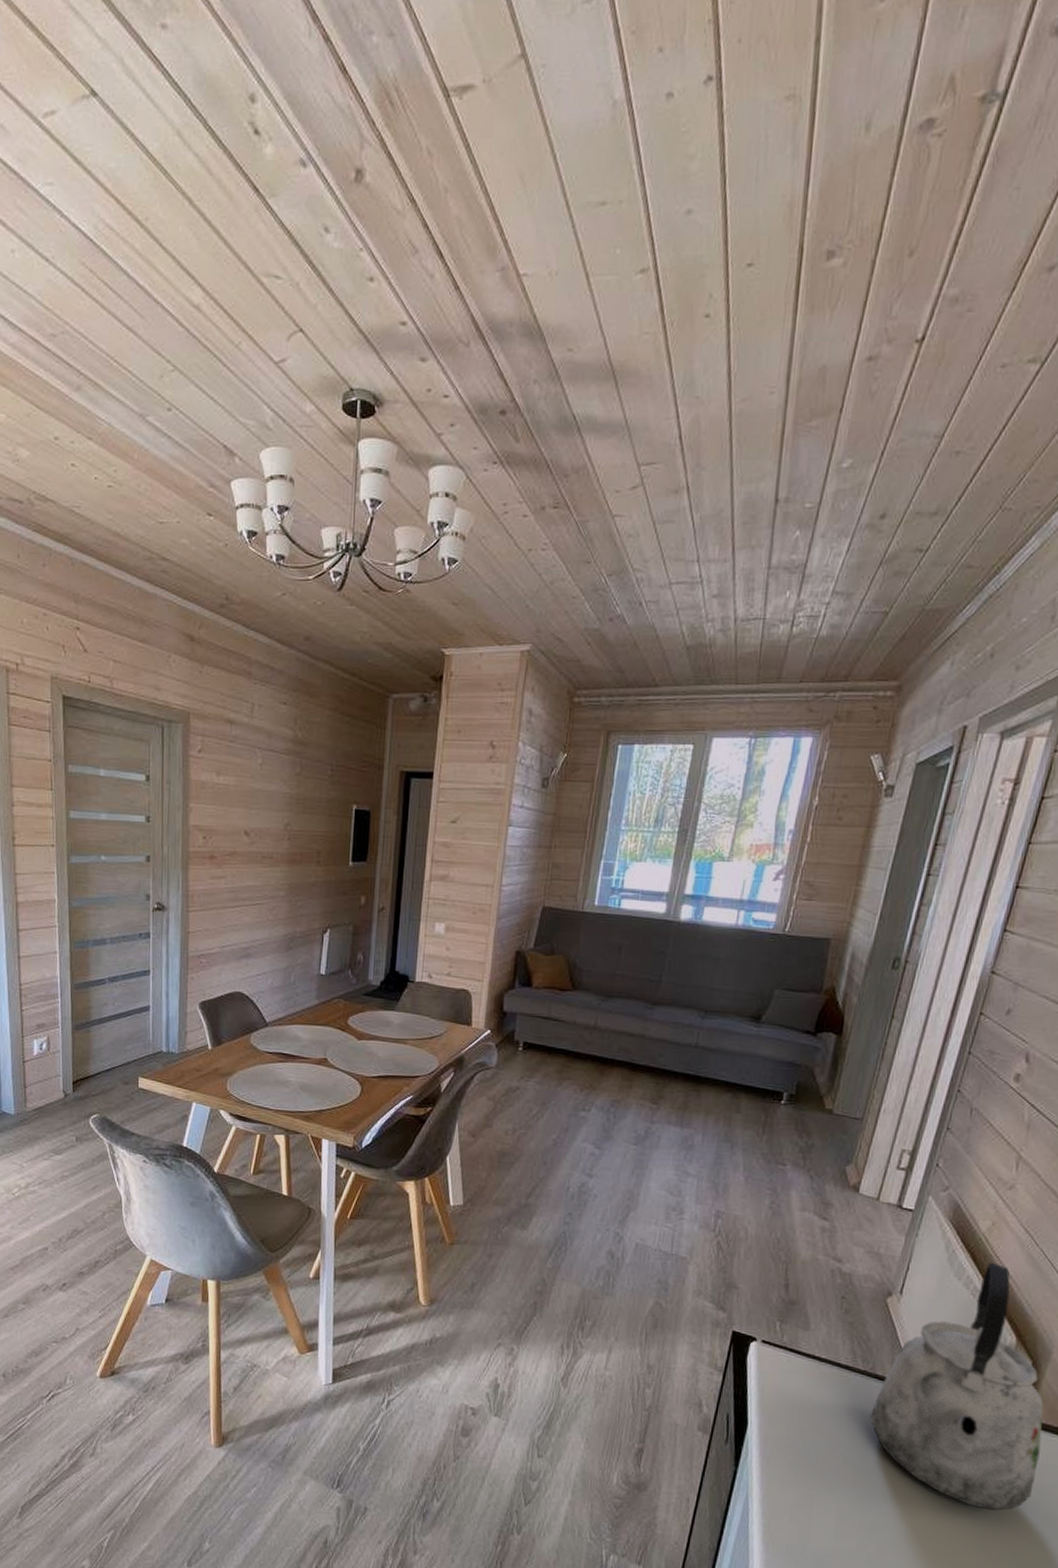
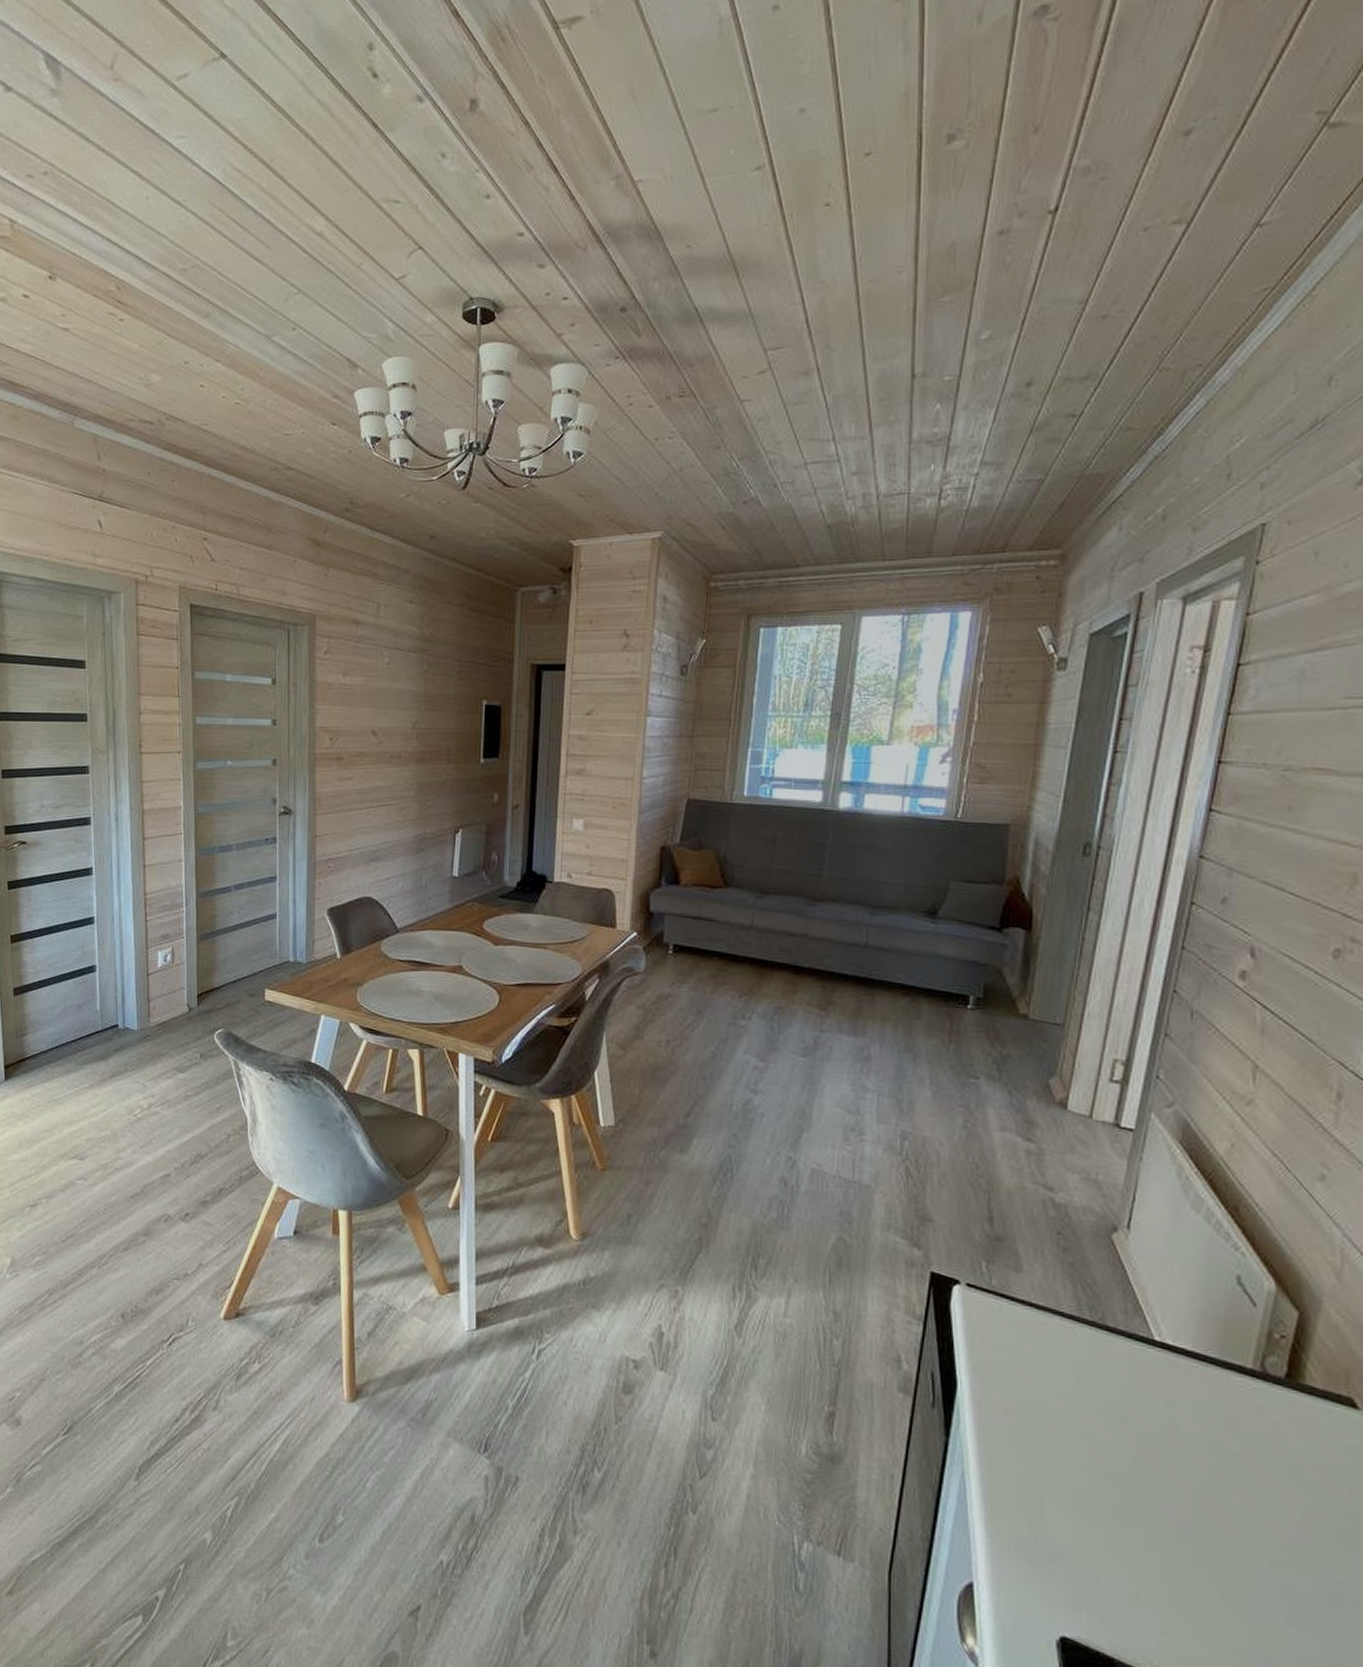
kettle: present [870,1262,1044,1511] -> none [1105,1191,1321,1499]

